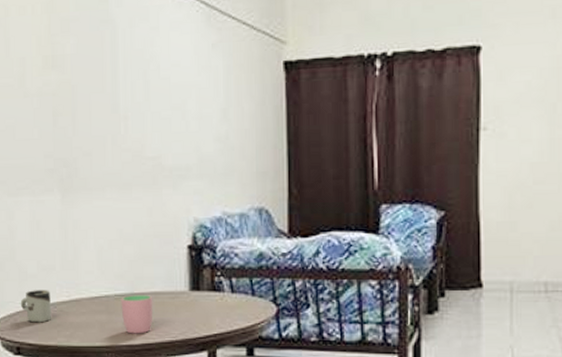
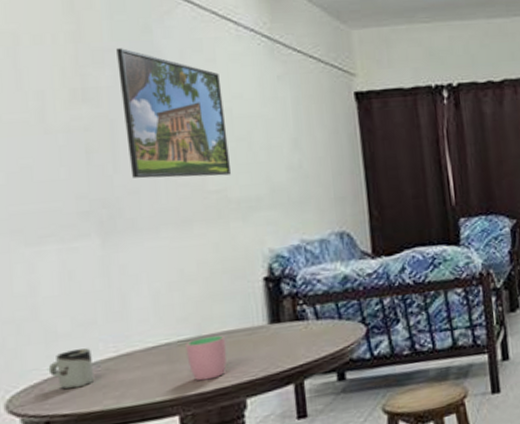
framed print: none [79,17,167,143] -> present [116,48,232,179]

